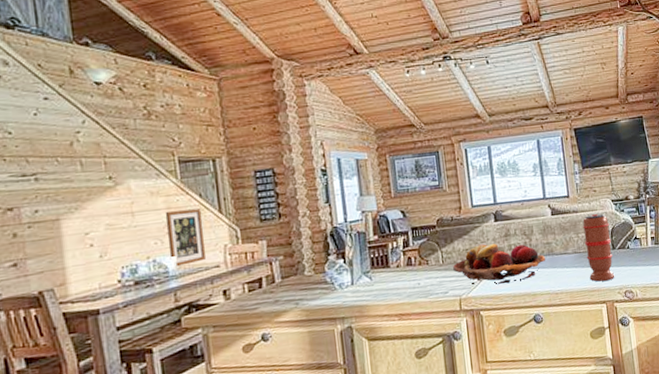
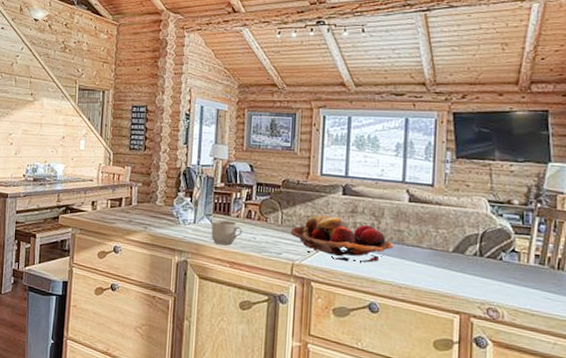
wall art: present [165,208,207,268] -> none [60,127,88,174]
mug: none [371,272,406,301] -> present [211,219,243,246]
spice grinder: present [582,214,615,282] -> none [443,211,480,290]

